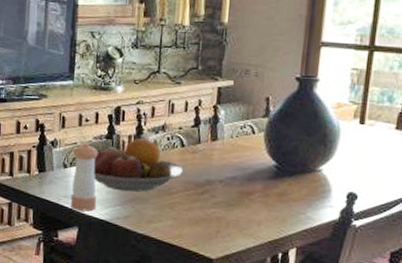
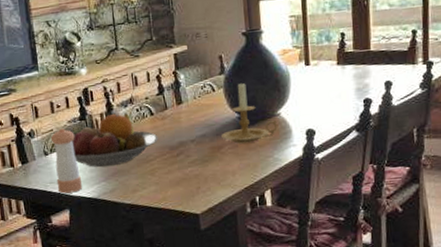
candle holder: none [253,128,318,195] -> present [221,81,278,143]

